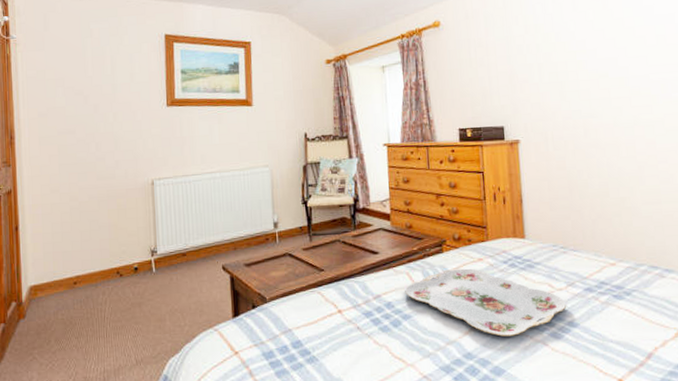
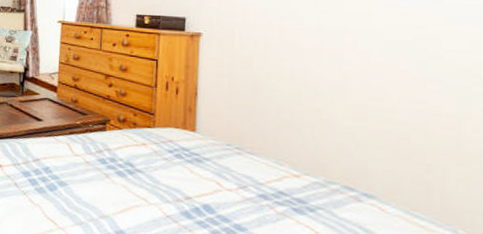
serving tray: present [405,268,567,337] -> none [64,148,235,225]

